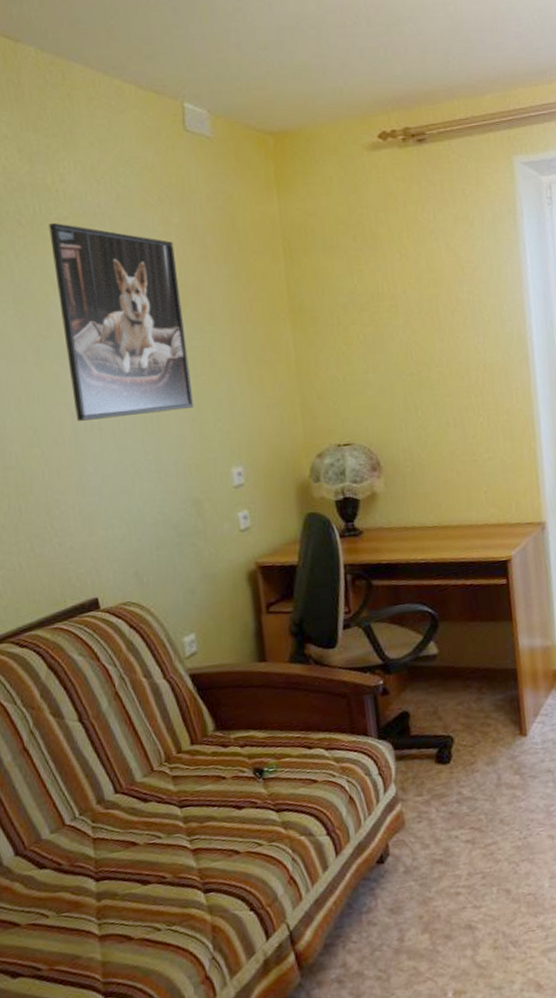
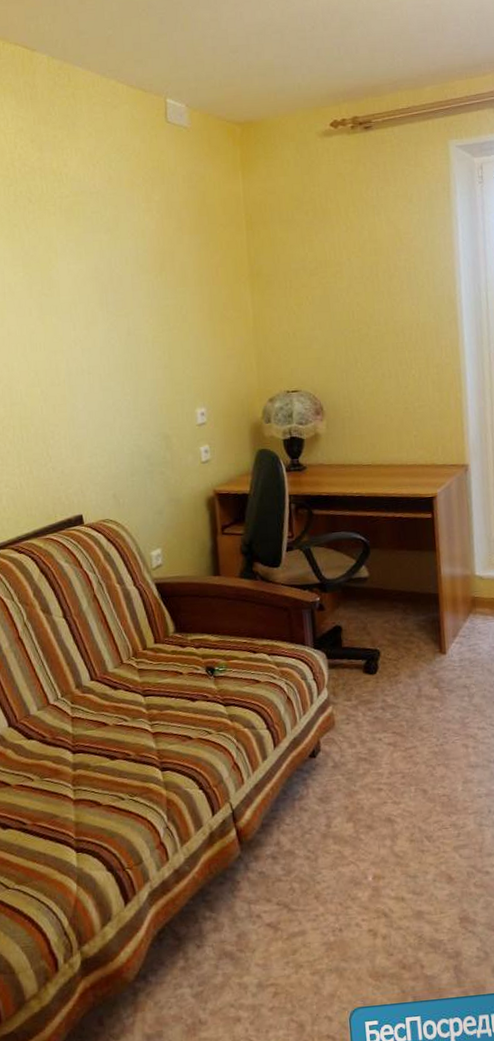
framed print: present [49,223,194,421] -> none [53,200,167,366]

